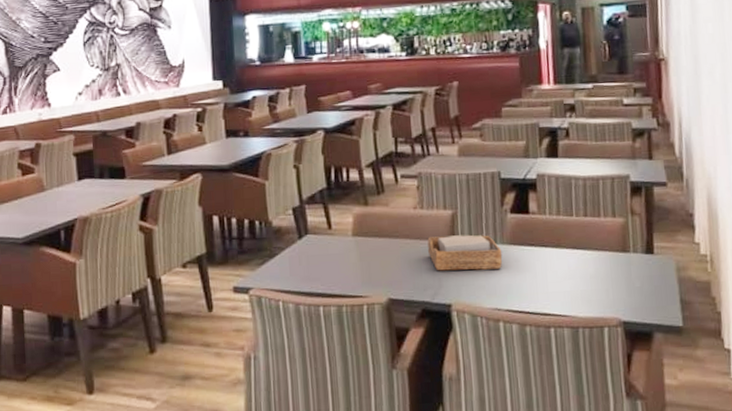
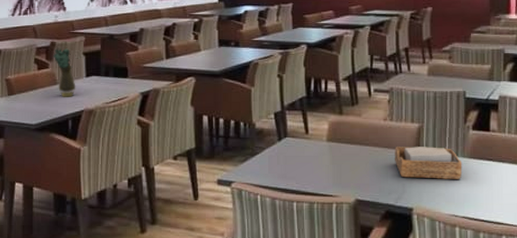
vase: none [39,148,67,205] -> present [53,46,76,97]

